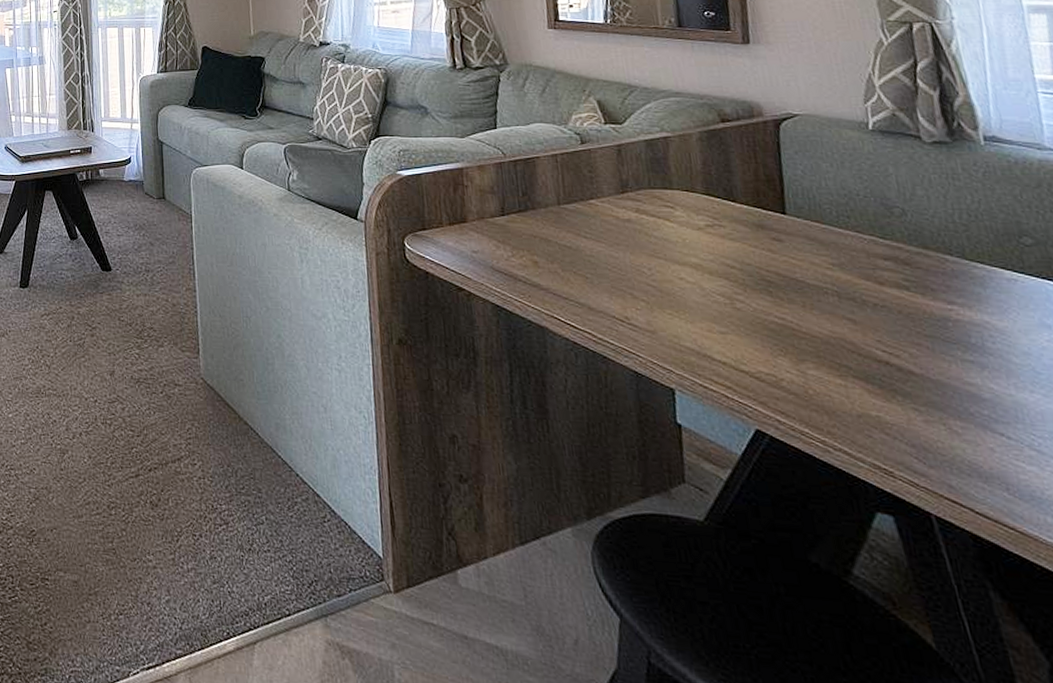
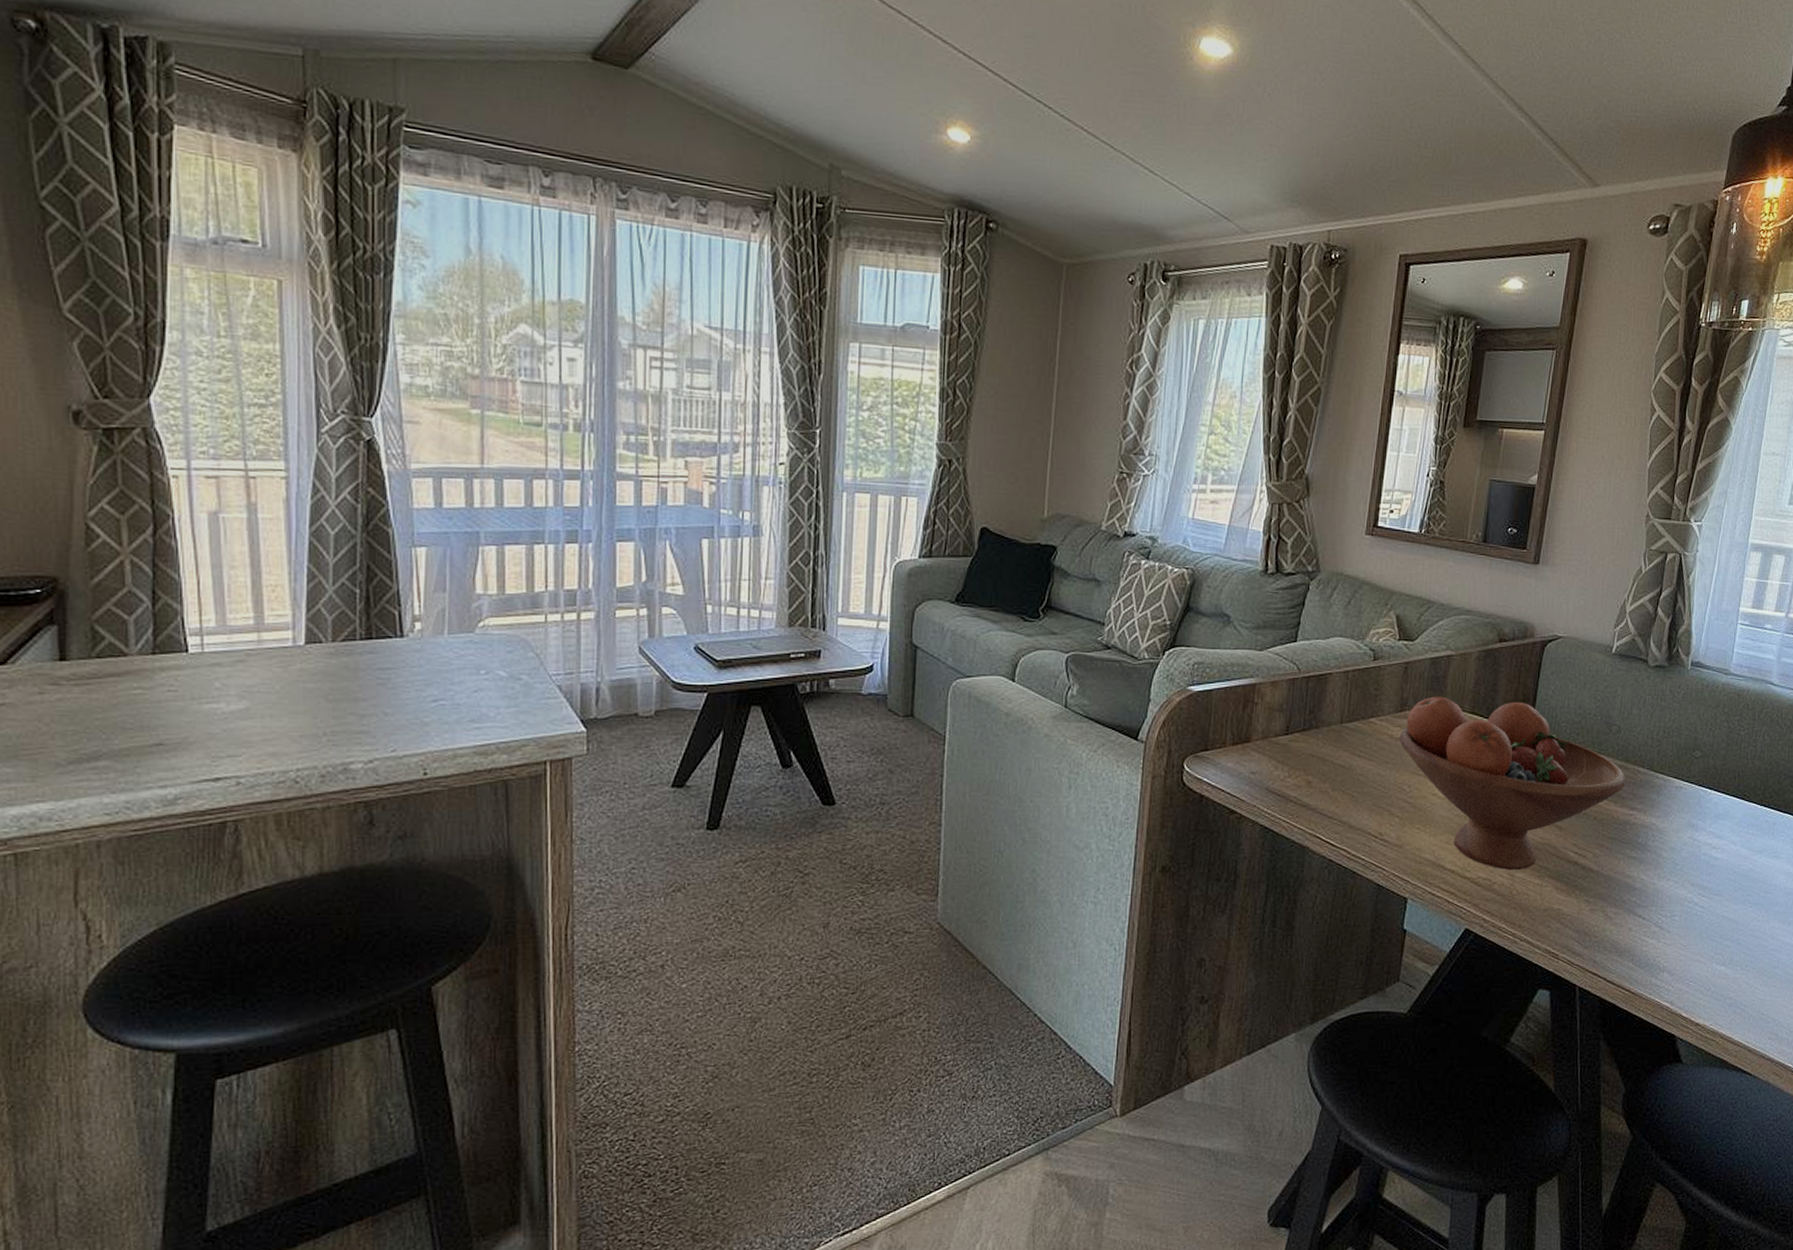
fruit bowl: none [626,178,931,366] -> present [1399,696,1626,870]

